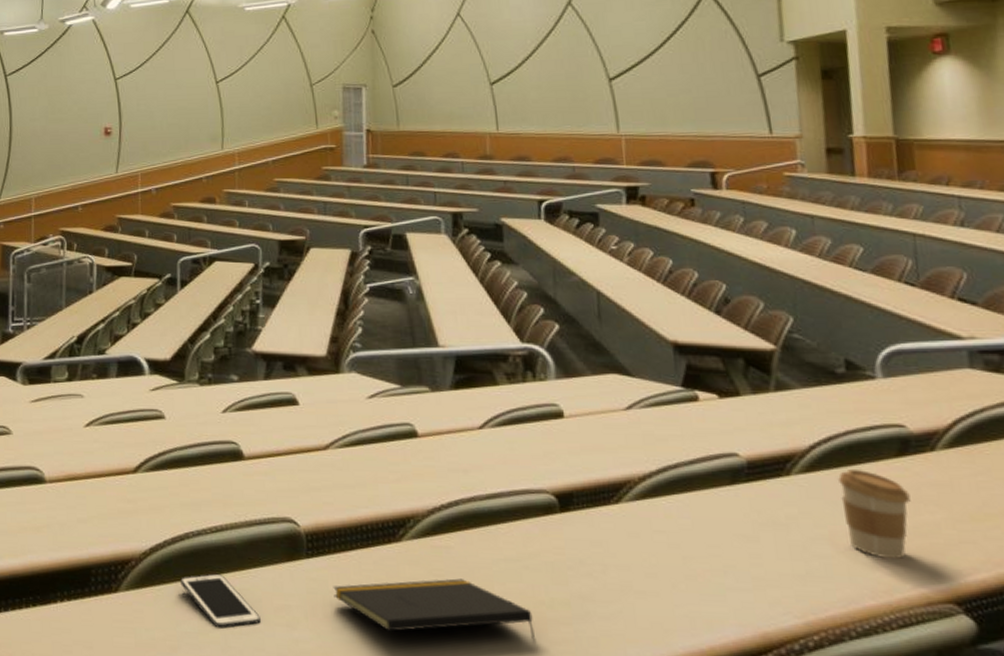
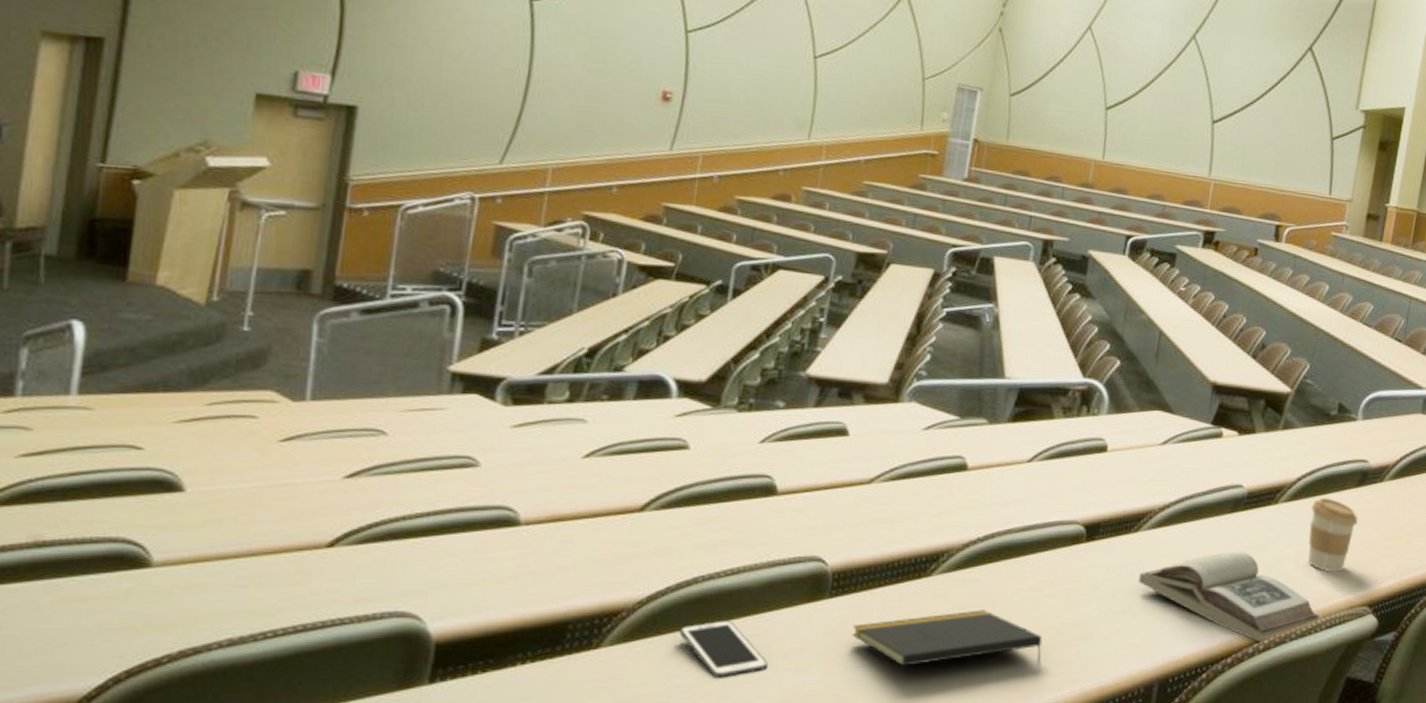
book: none [630,529,890,640] -> present [1138,552,1323,644]

